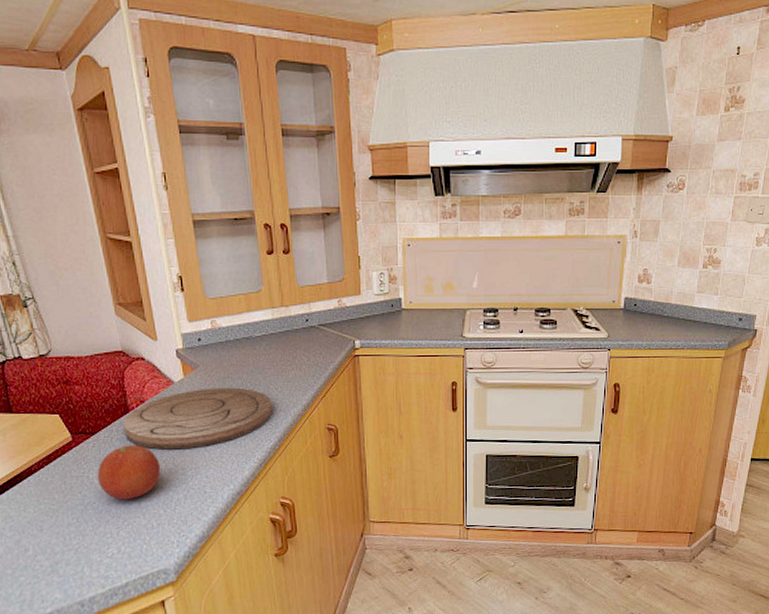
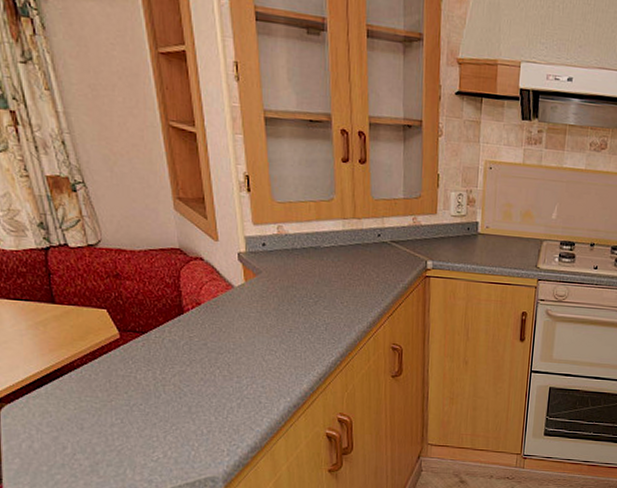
fruit: present [97,445,160,499] -> none [145,348,213,404]
cutting board: present [123,387,273,450] -> none [176,296,337,357]

